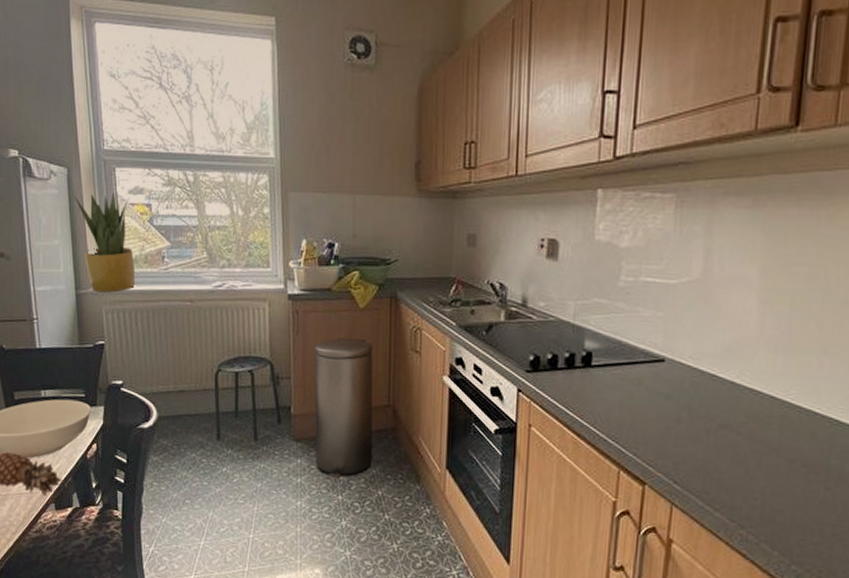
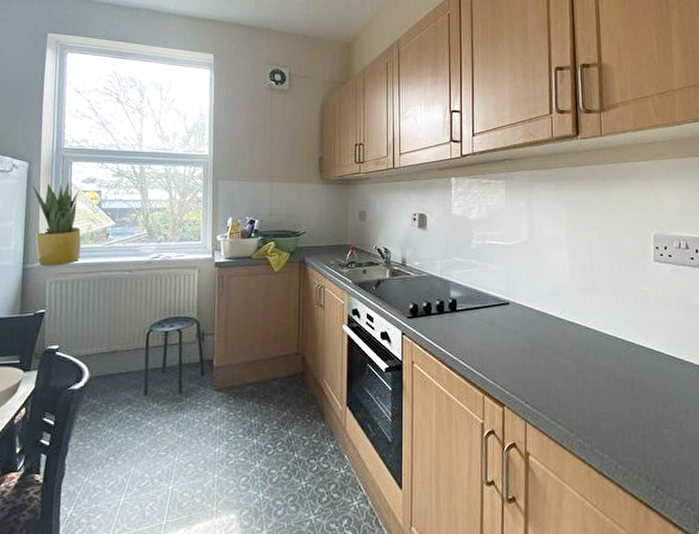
pedal bin: present [314,338,374,480] -> none [233,297,285,425]

